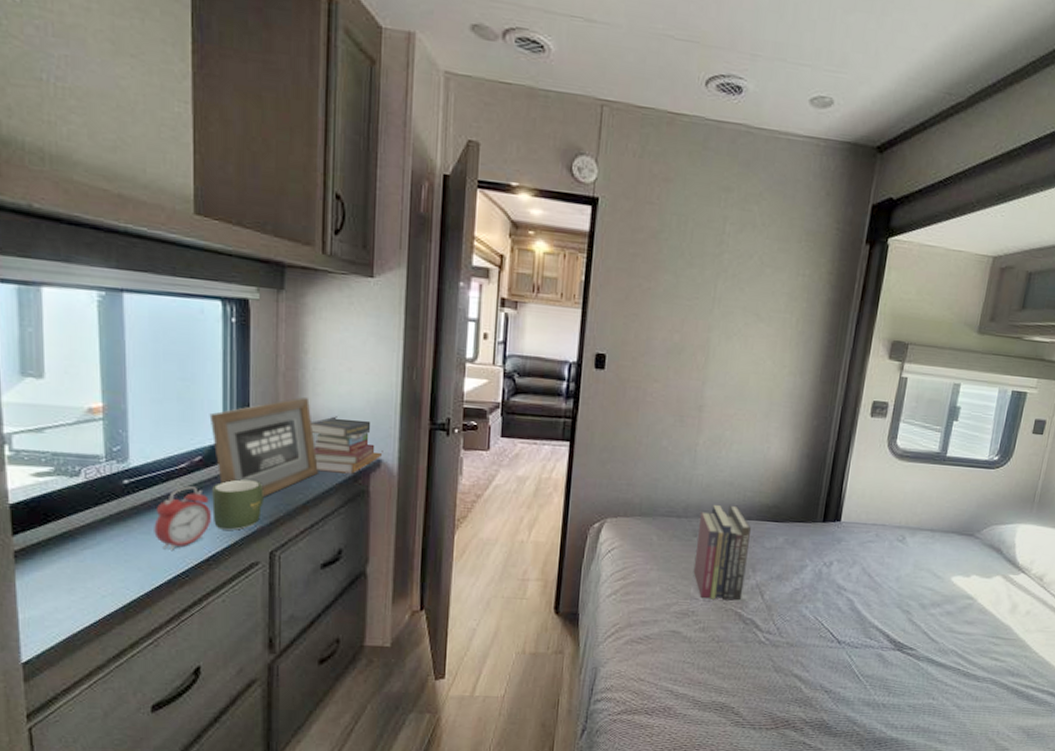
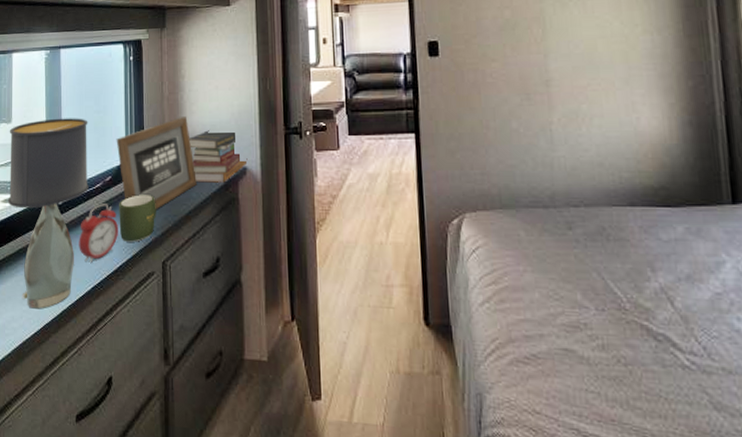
table lamp: none [40,379,169,599] -> present [7,118,89,309]
books: present [693,505,752,601] -> none [571,189,645,310]

